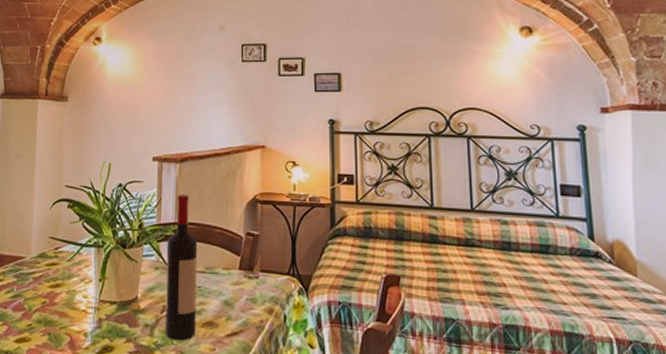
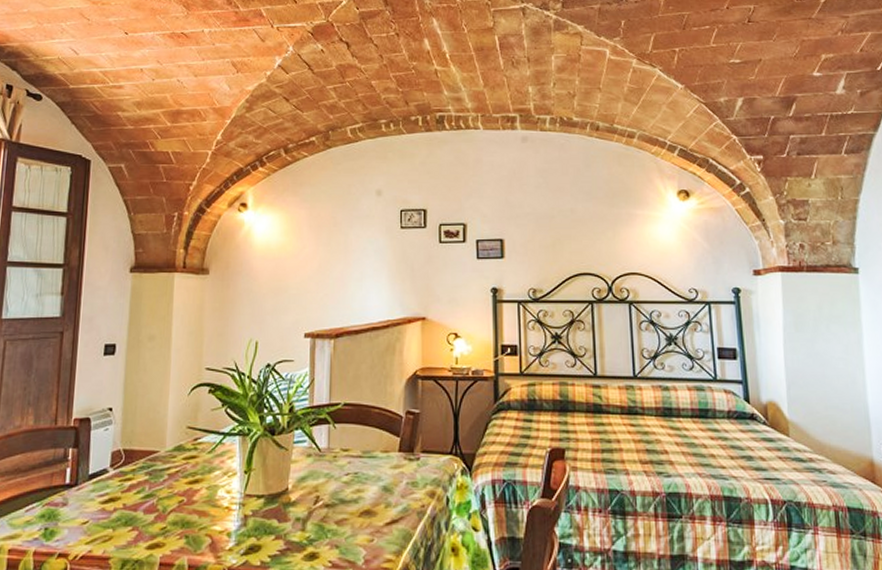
wine bottle: present [165,195,198,341] -> none [319,373,354,534]

